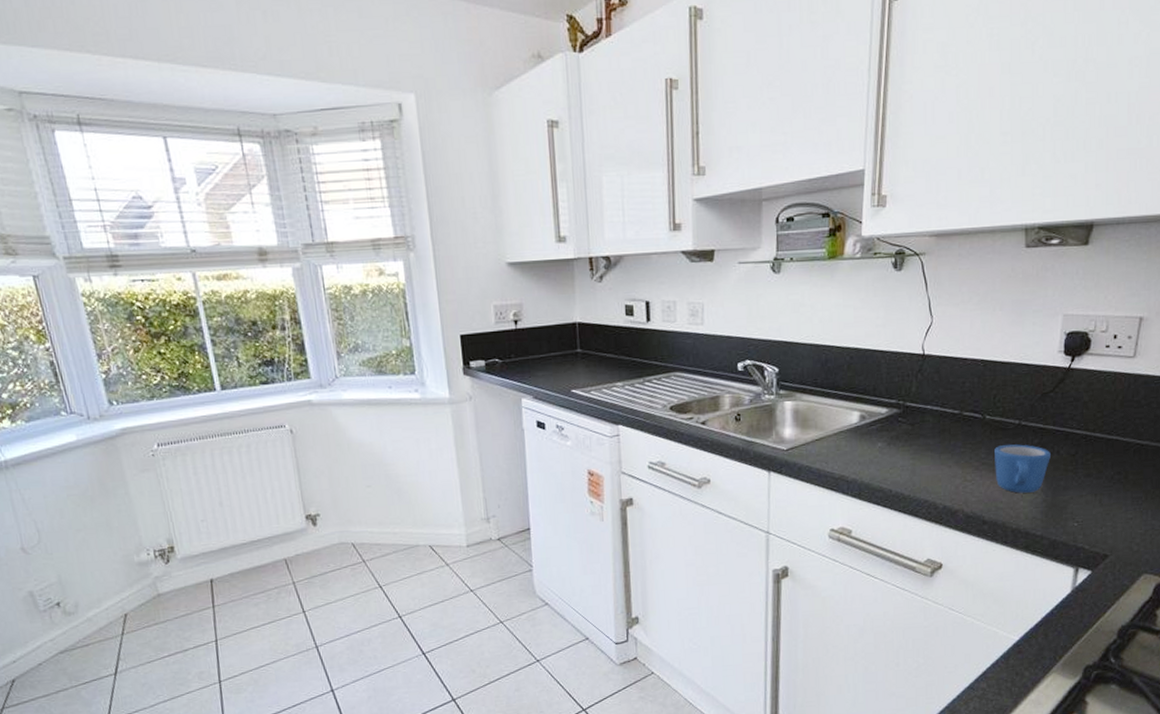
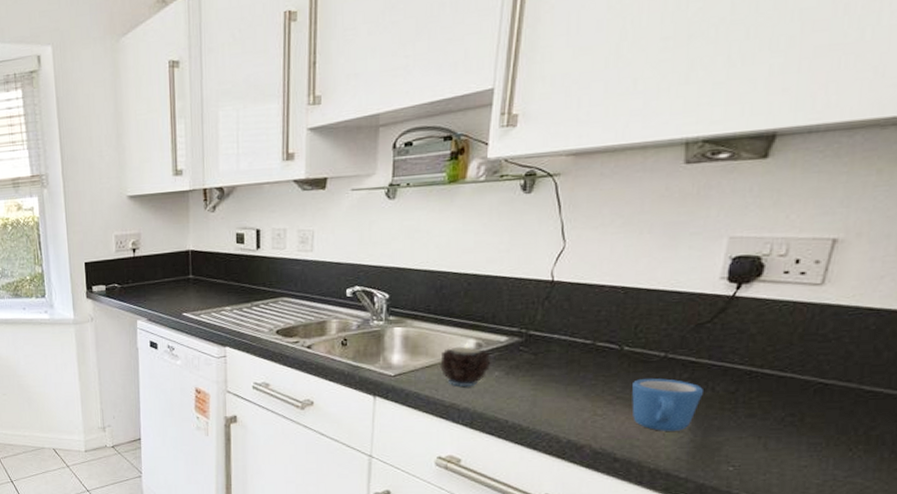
candle: none [828,414,874,459] -> present [440,342,491,387]

